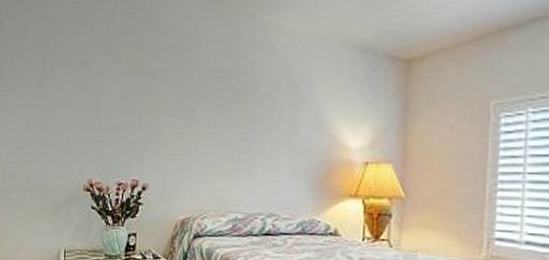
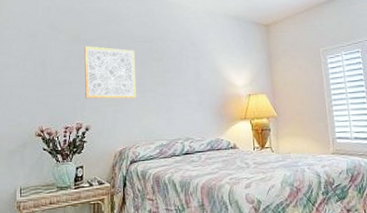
wall art: none [144,80,212,154] -> present [84,46,136,99]

